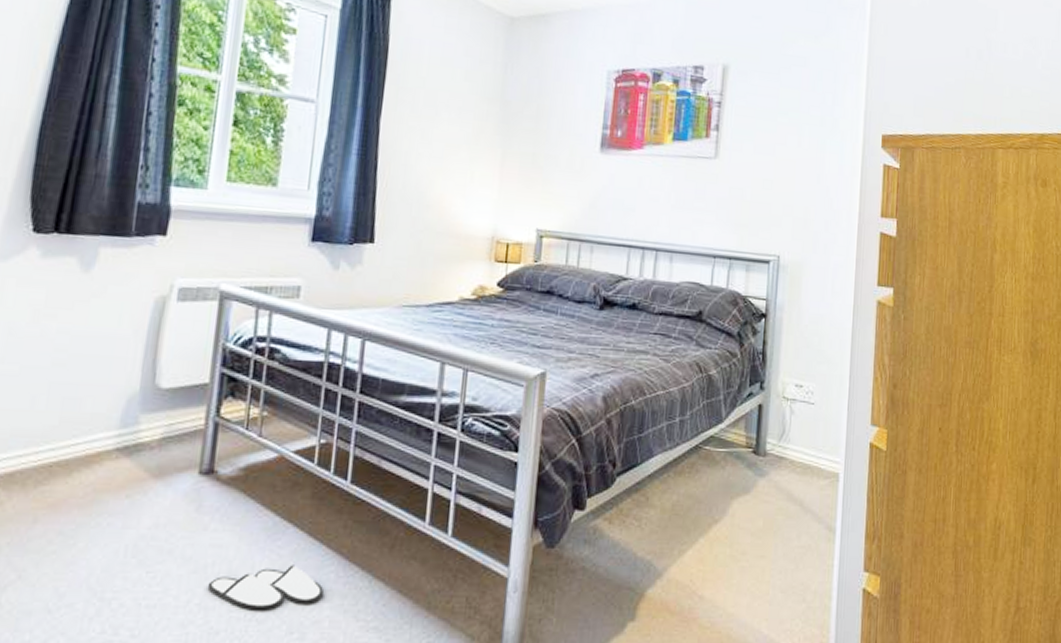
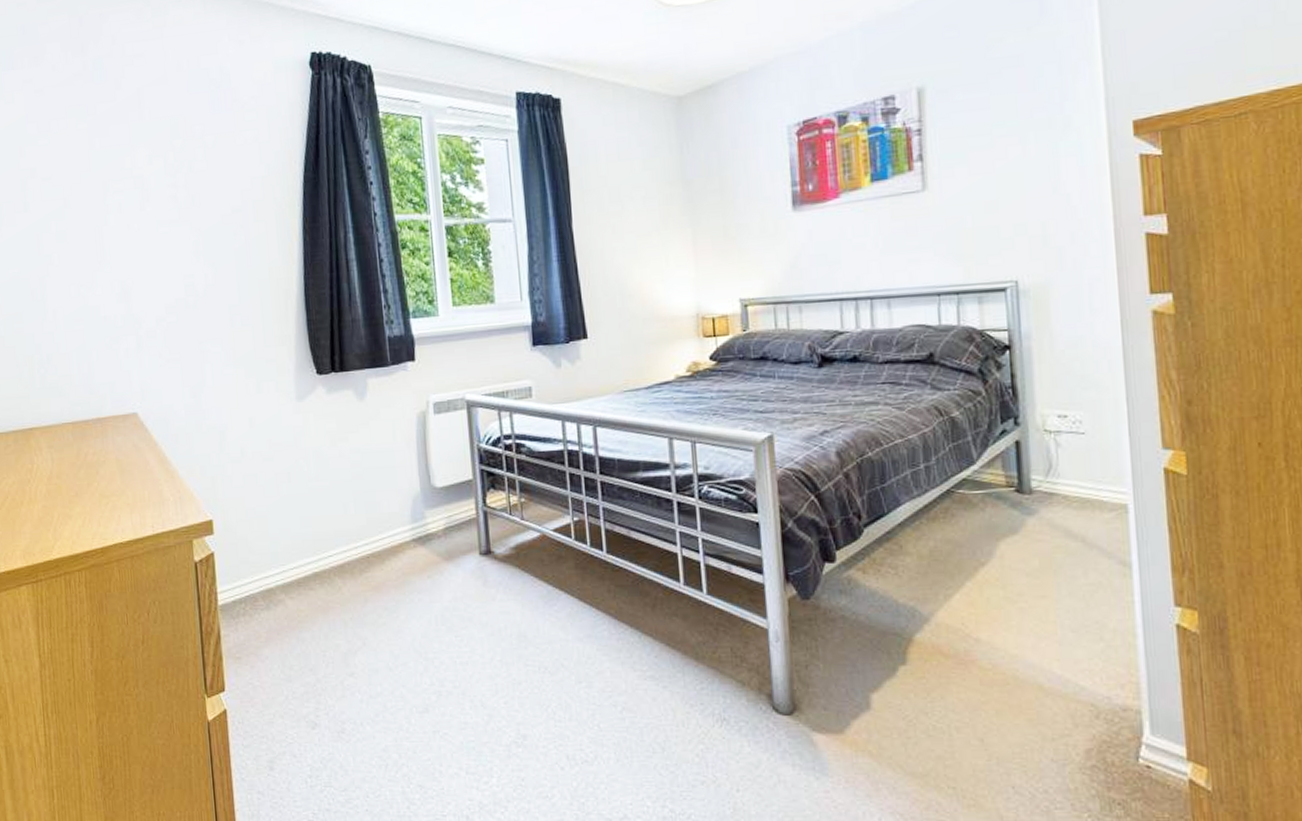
slippers: present [207,565,323,611] -> none [504,625,601,665]

